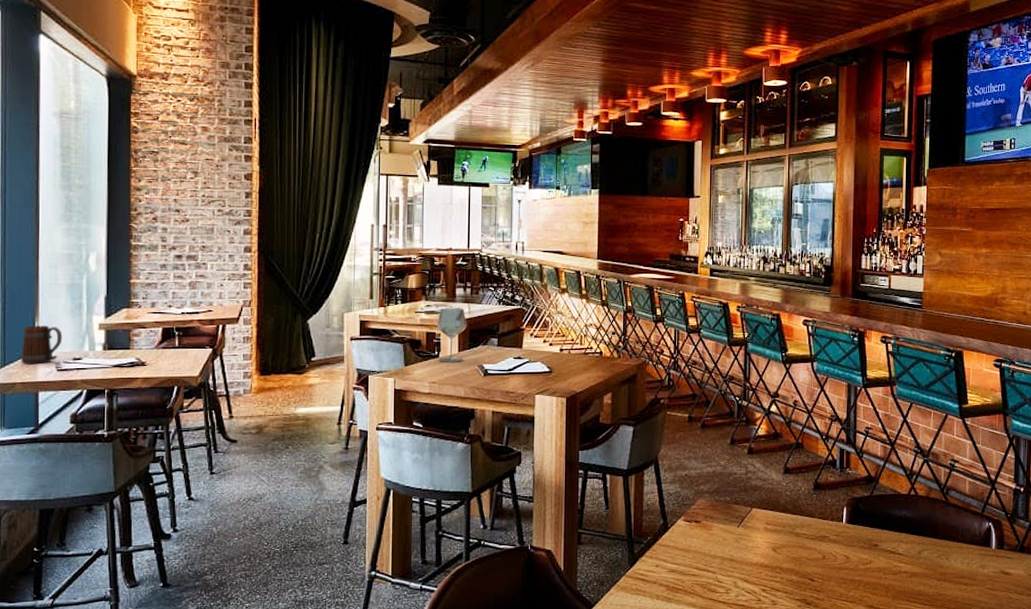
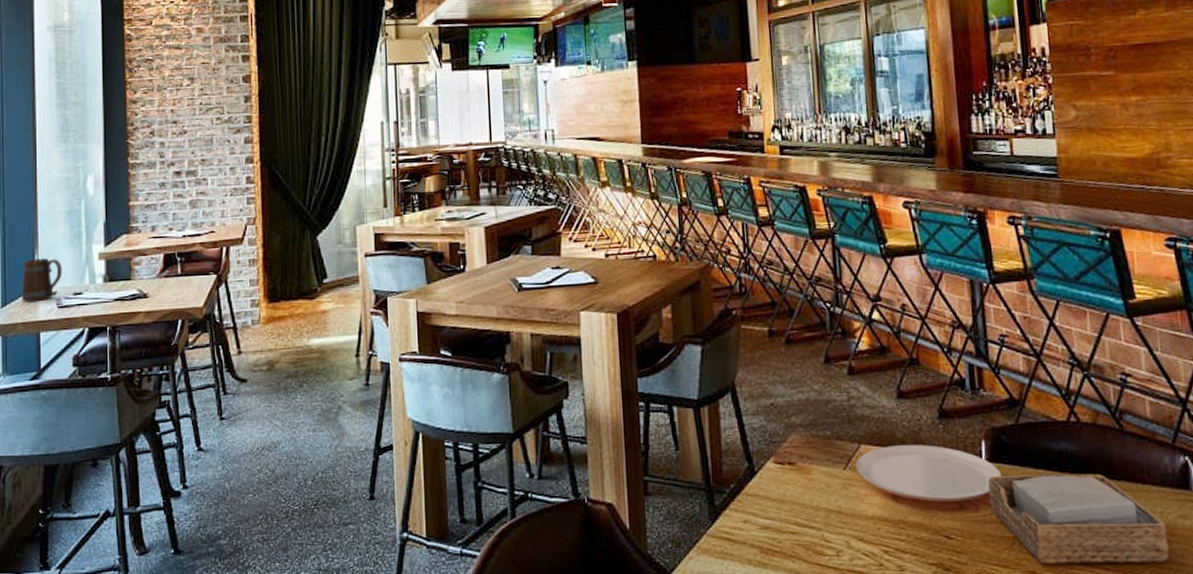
wine glass: present [437,308,467,362] -> none [460,212,495,277]
plate: none [747,509,857,554] -> present [855,444,1003,503]
napkin holder: none [845,533,971,601] -> present [987,473,1170,565]

